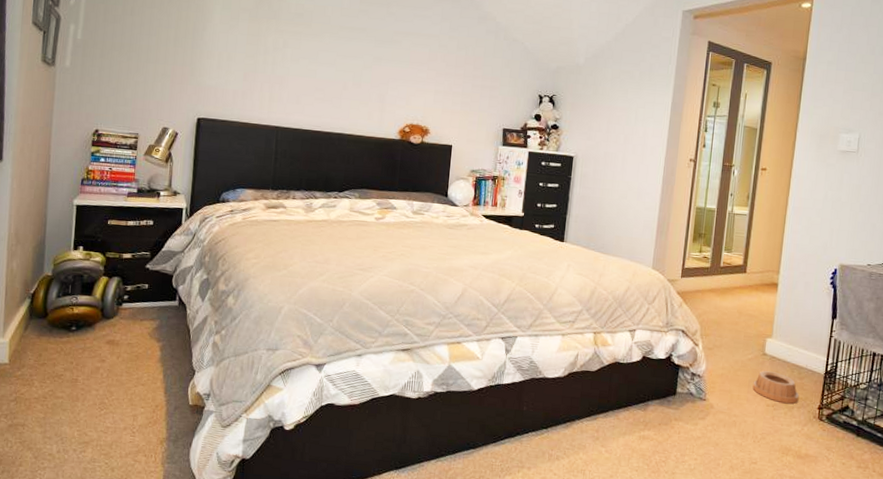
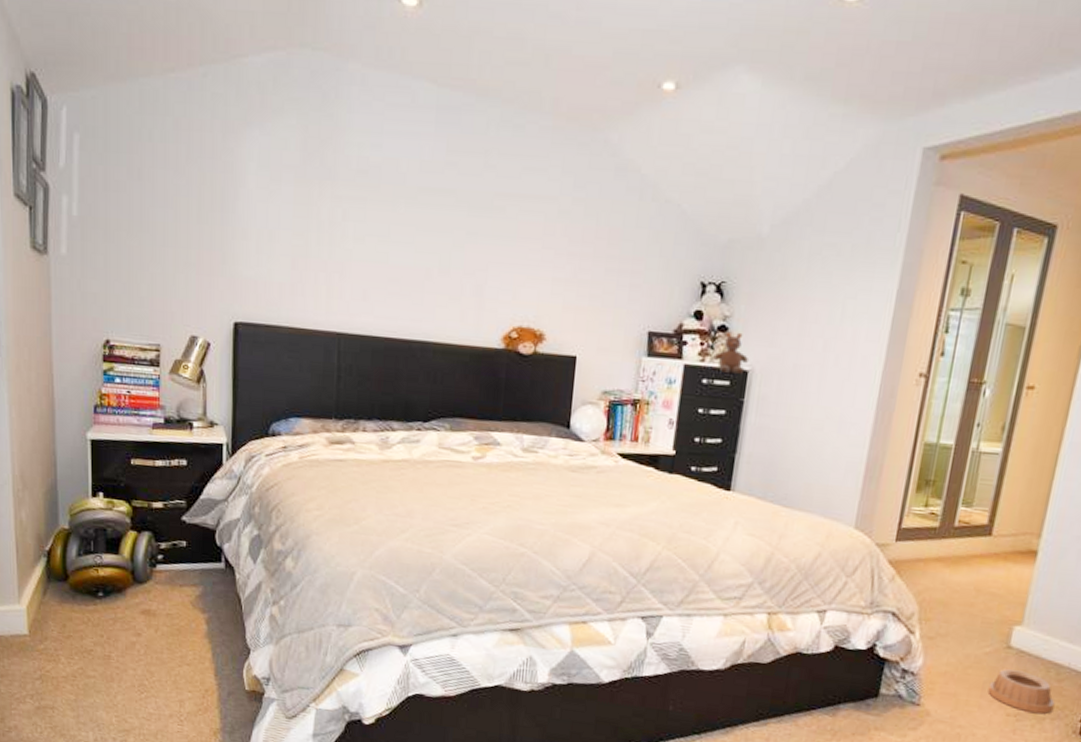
teddy bear: none [549,130,573,160] -> present [713,333,748,375]

